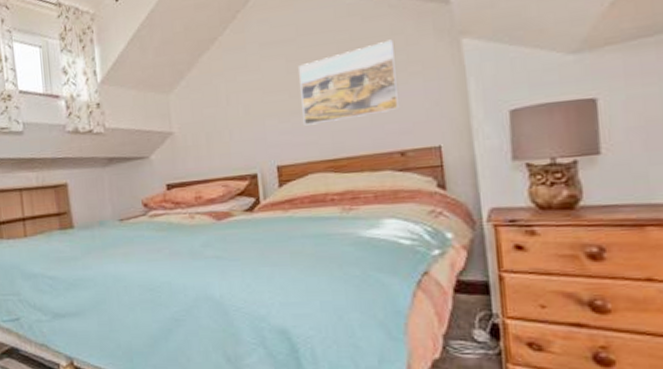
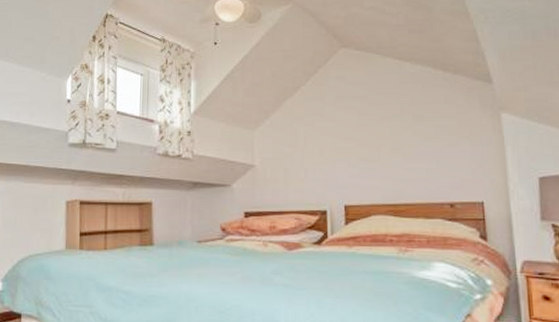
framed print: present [299,39,400,126] -> none [368,107,451,172]

